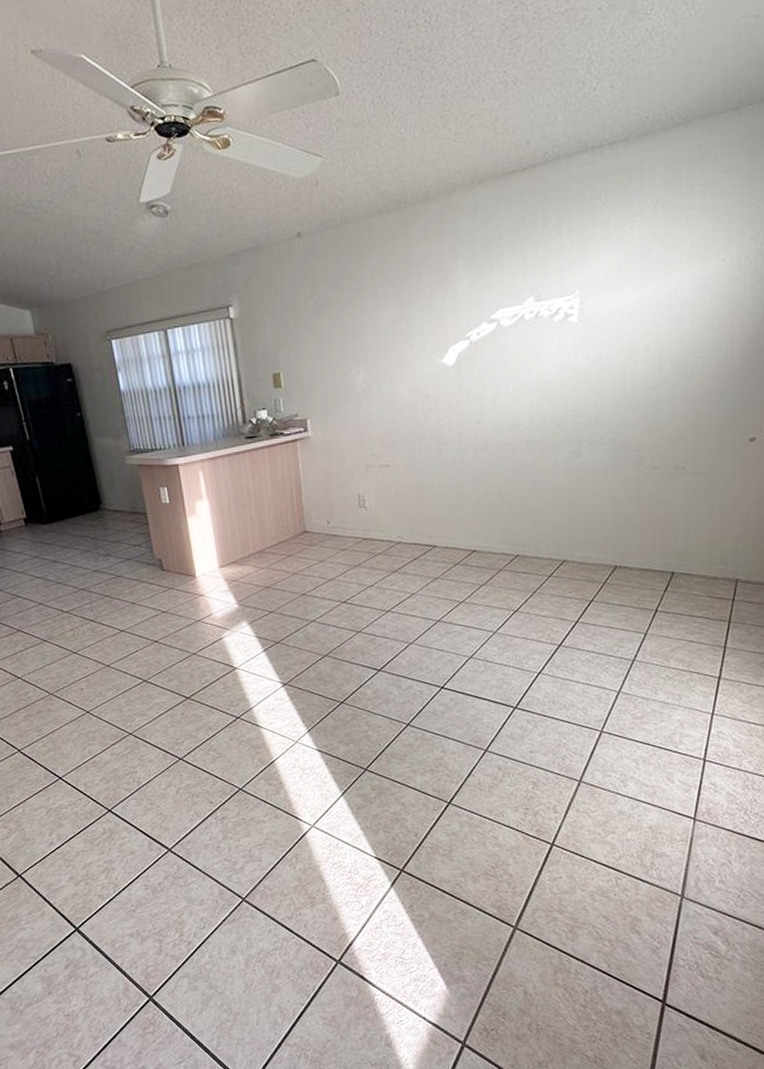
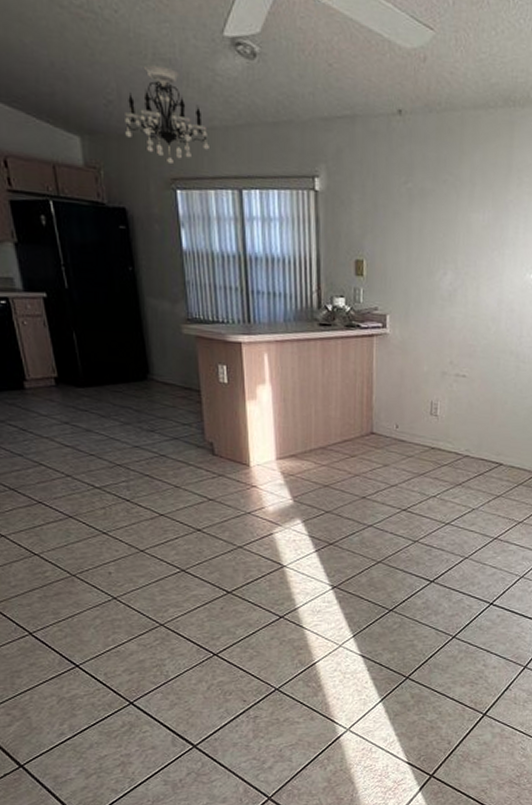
chandelier: none [64,238,136,320] -> present [125,64,209,165]

